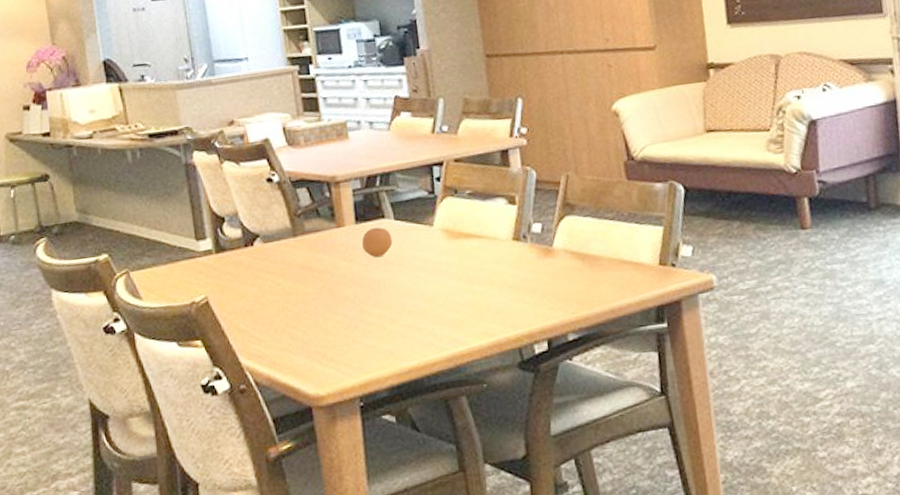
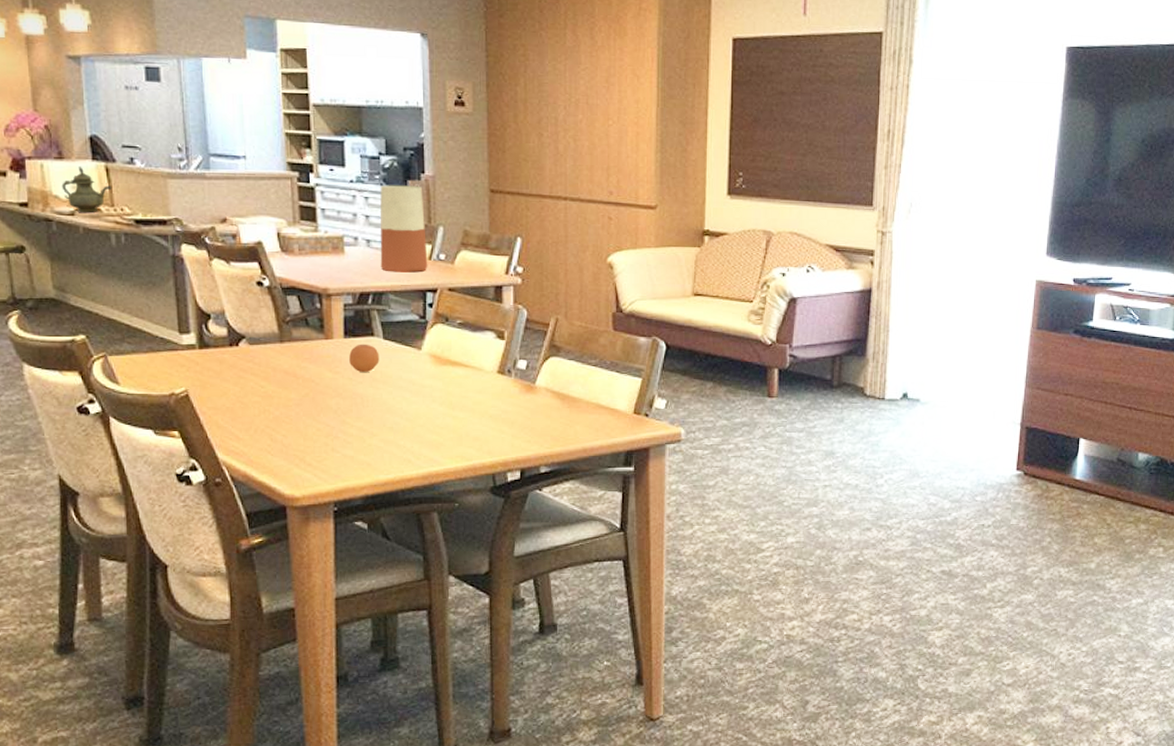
teapot: none [80,91,126,134] -> present [62,167,112,212]
vase: none [378,61,432,151] -> present [380,185,428,273]

